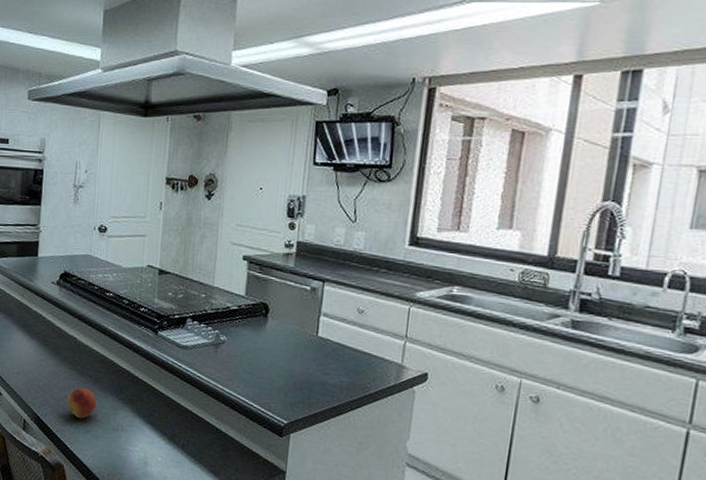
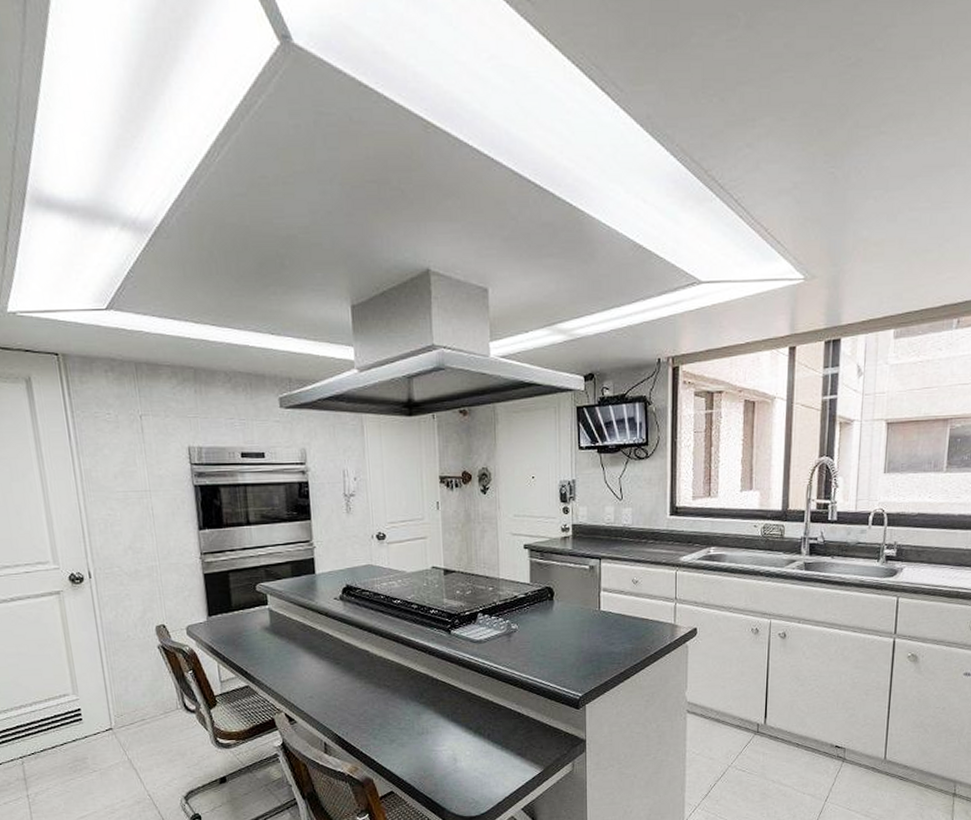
fruit: present [67,387,97,419] -> none [367,699,398,730]

